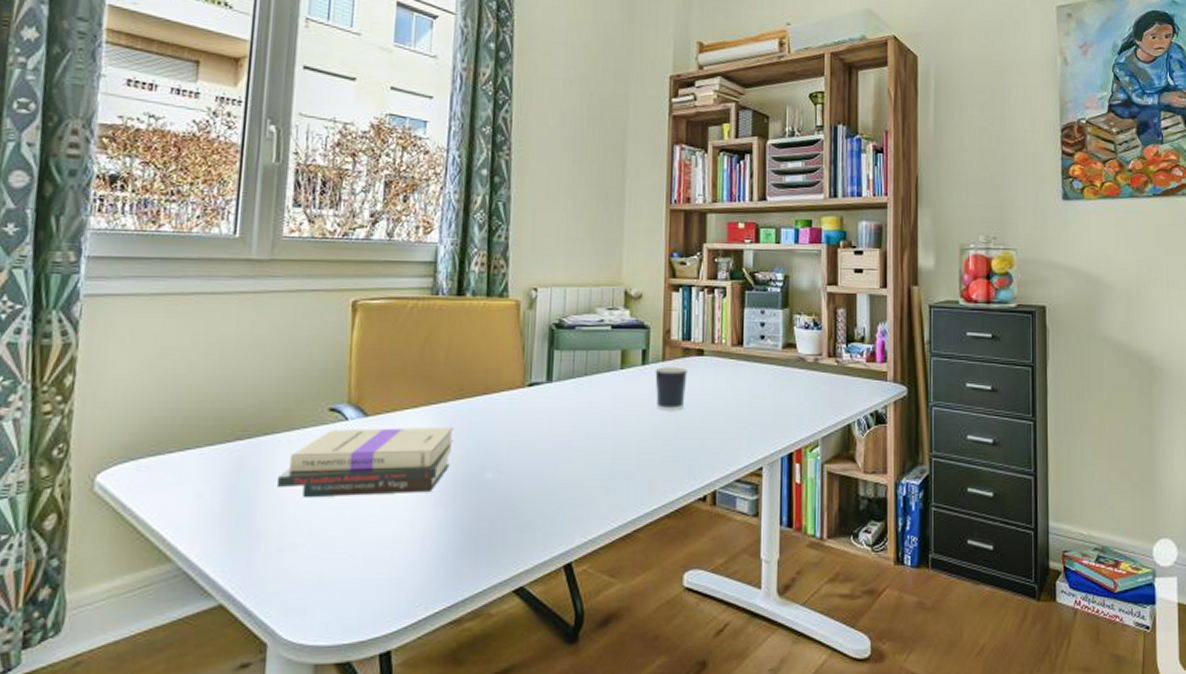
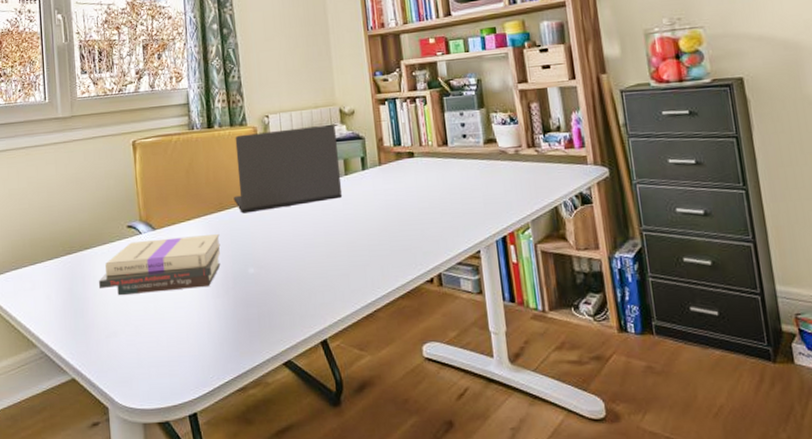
laptop: none [478,307,617,405] -> present [233,124,343,214]
mug: present [655,367,688,411] -> none [374,169,403,208]

